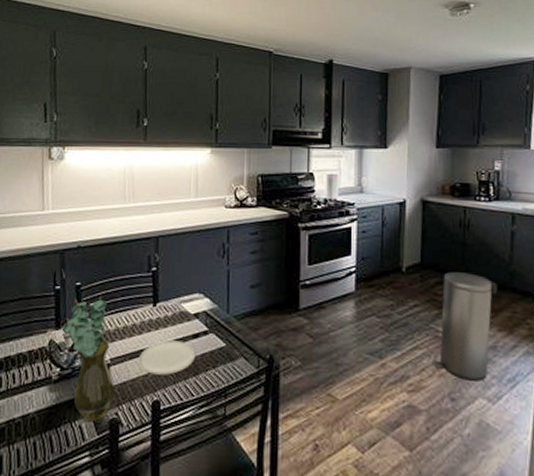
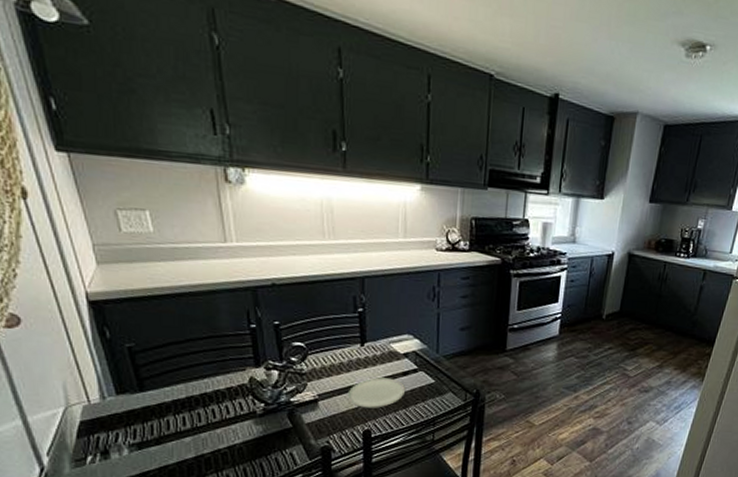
vase: present [63,296,115,422] -> none [263,335,325,450]
pedal bin: present [431,272,498,381] -> none [616,320,681,409]

